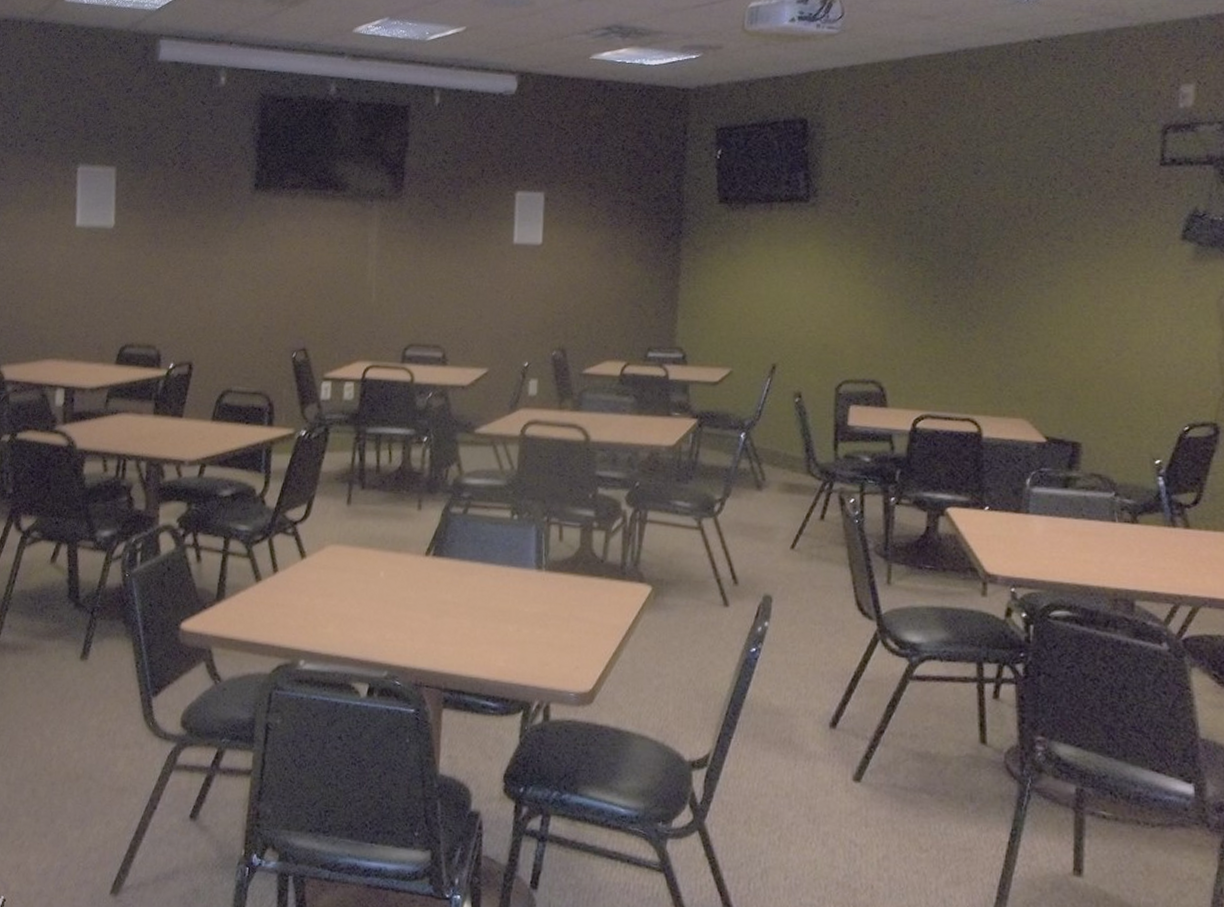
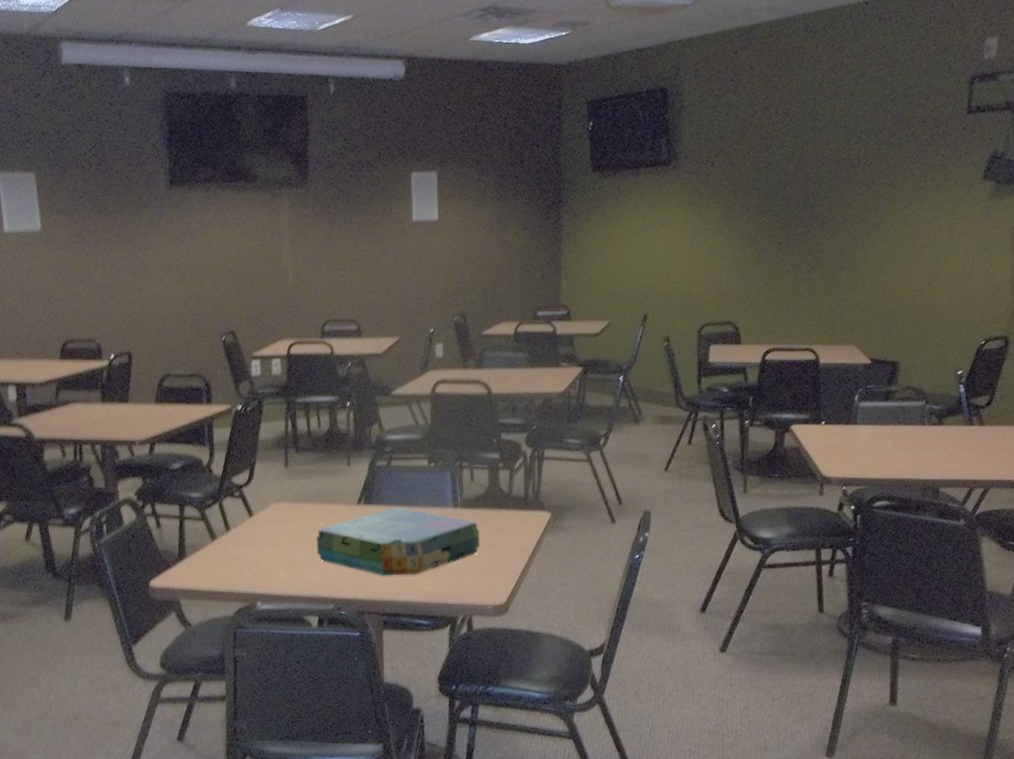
board game: none [374,563,566,645] -> present [316,507,480,576]

